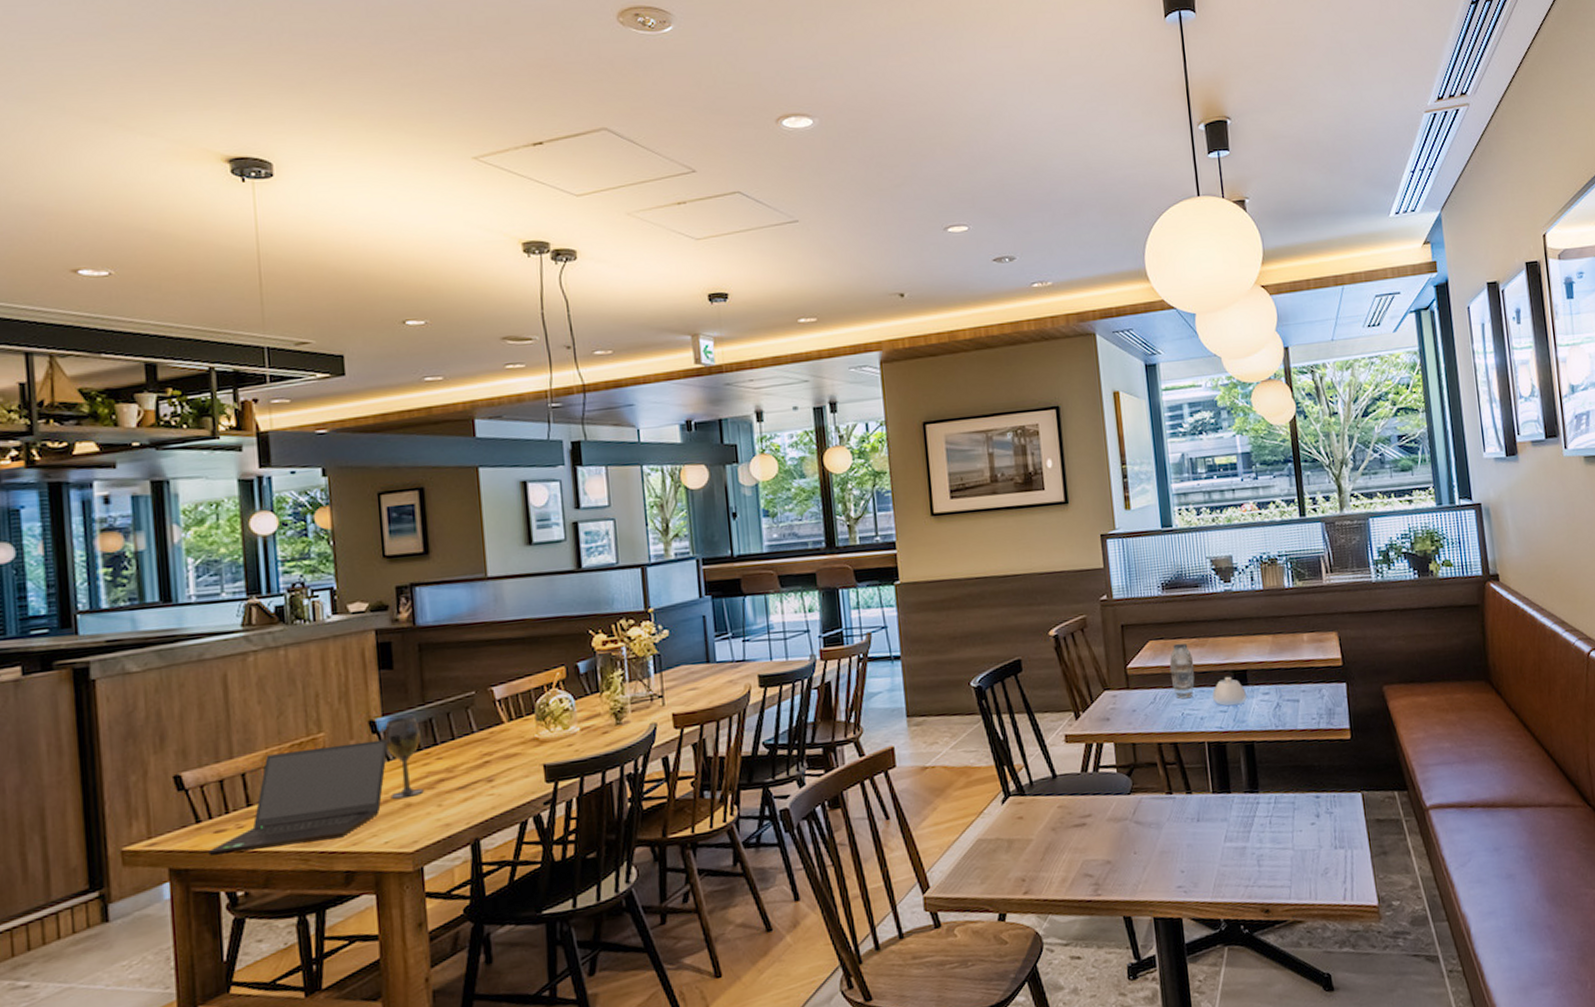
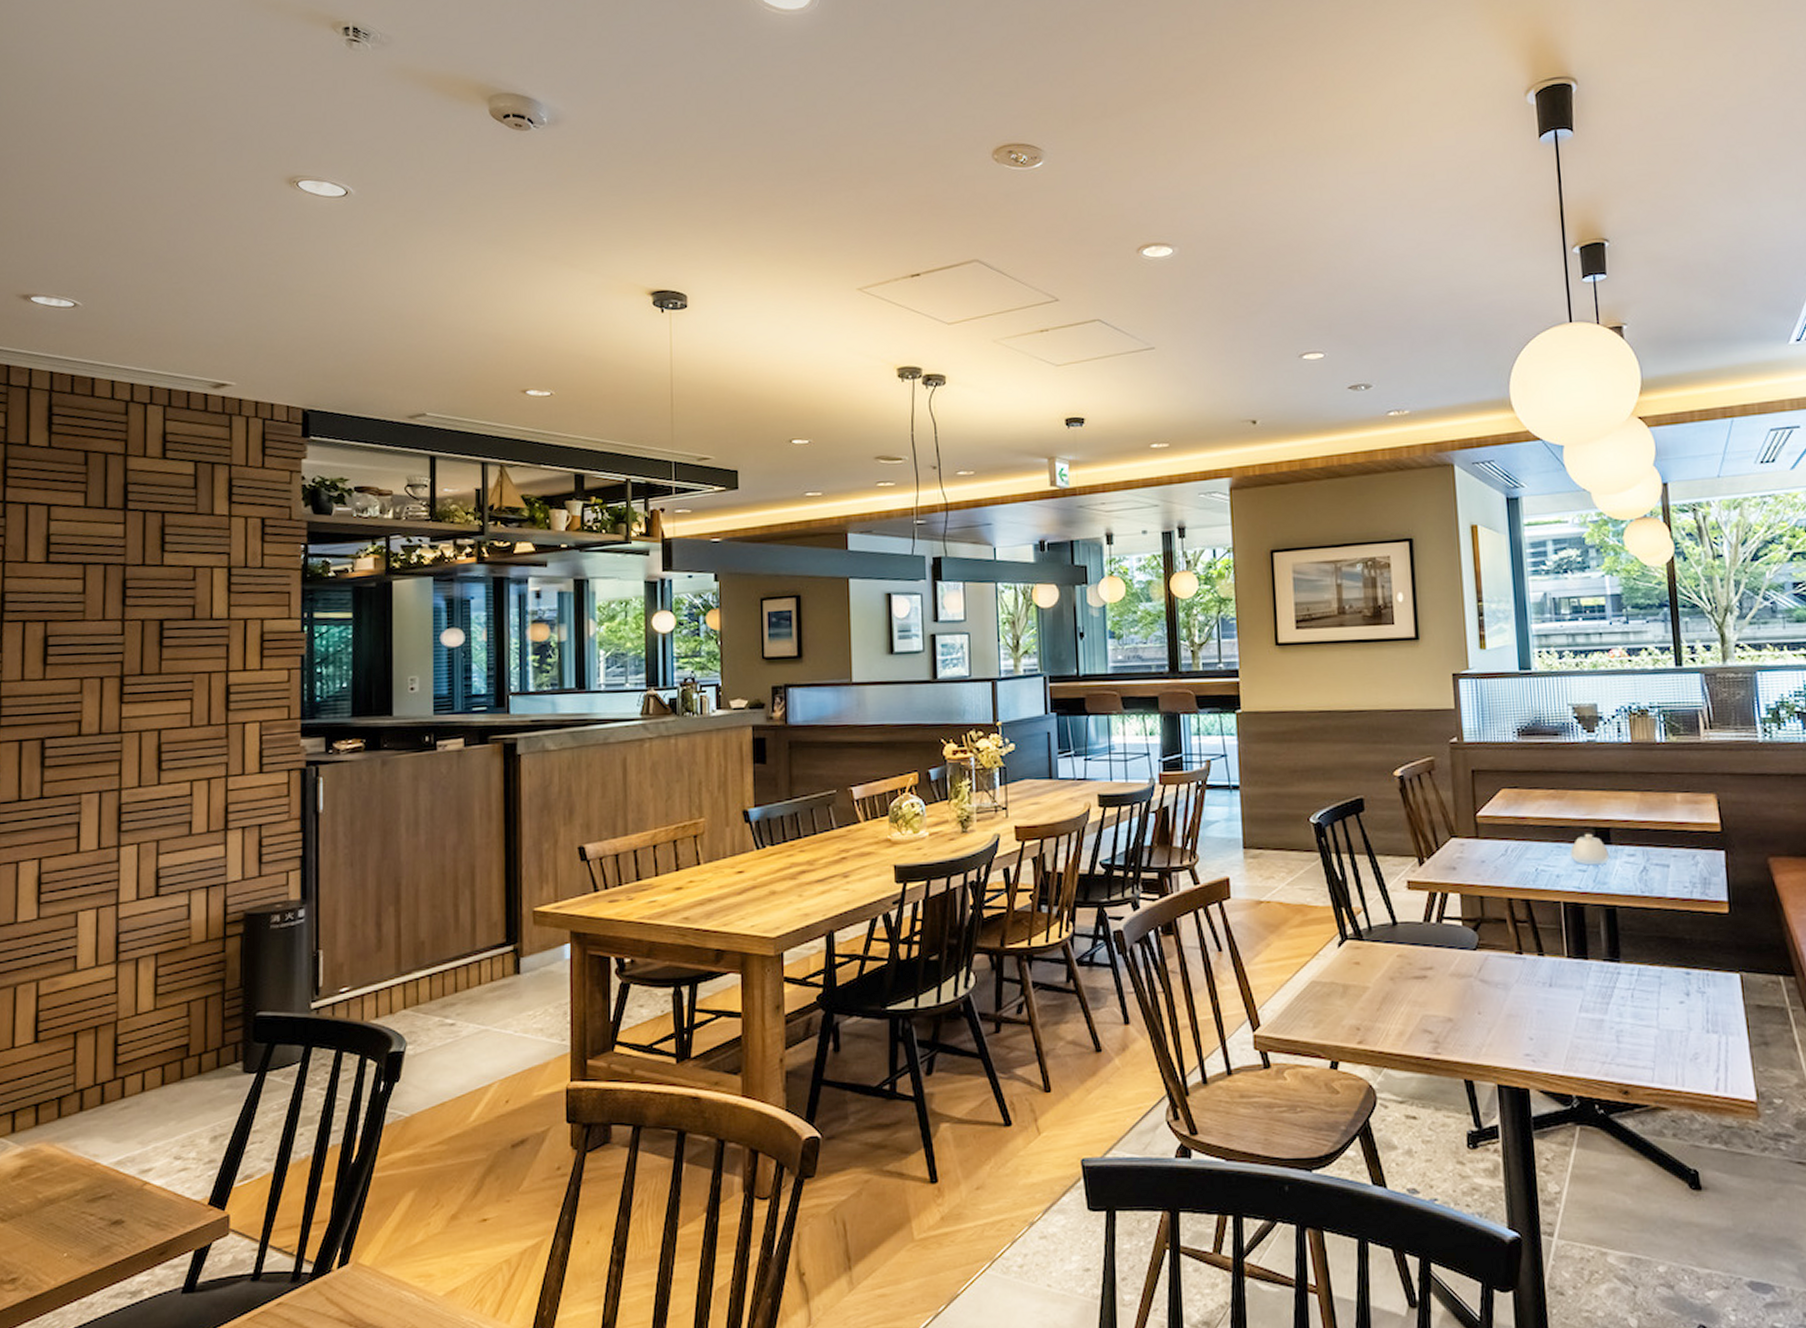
laptop: present [208,739,389,856] -> none [603,829,759,922]
wine glass: present [384,716,424,799] -> none [755,809,787,885]
vase: present [1169,643,1195,699] -> none [1523,793,1552,854]

